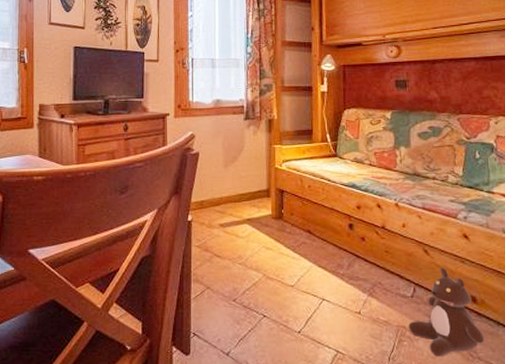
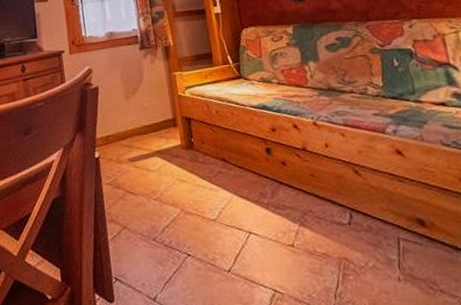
stuffed animal: present [408,267,485,357] -> none [350,188,444,291]

